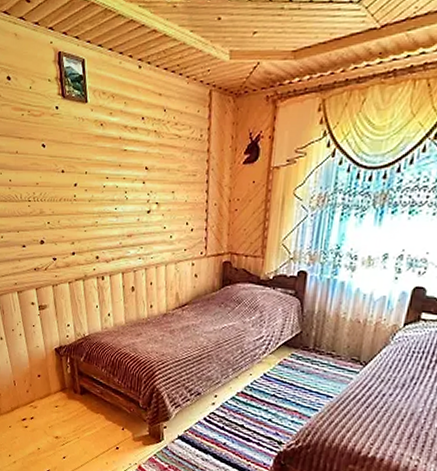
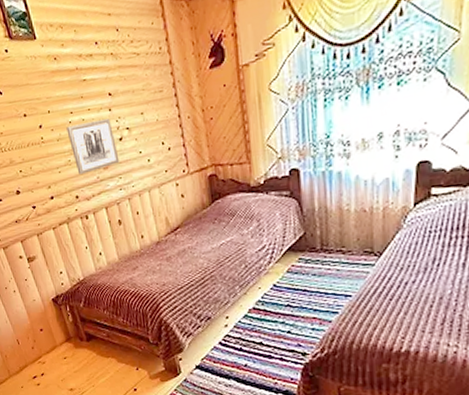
wall art: none [99,190,144,237] -> present [66,119,120,174]

